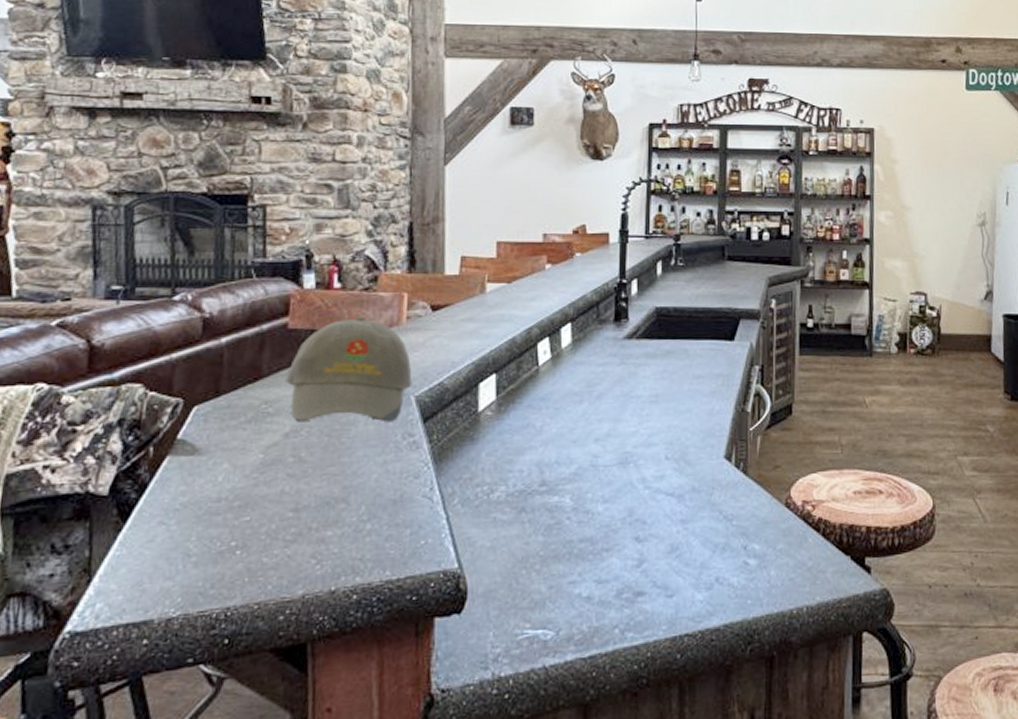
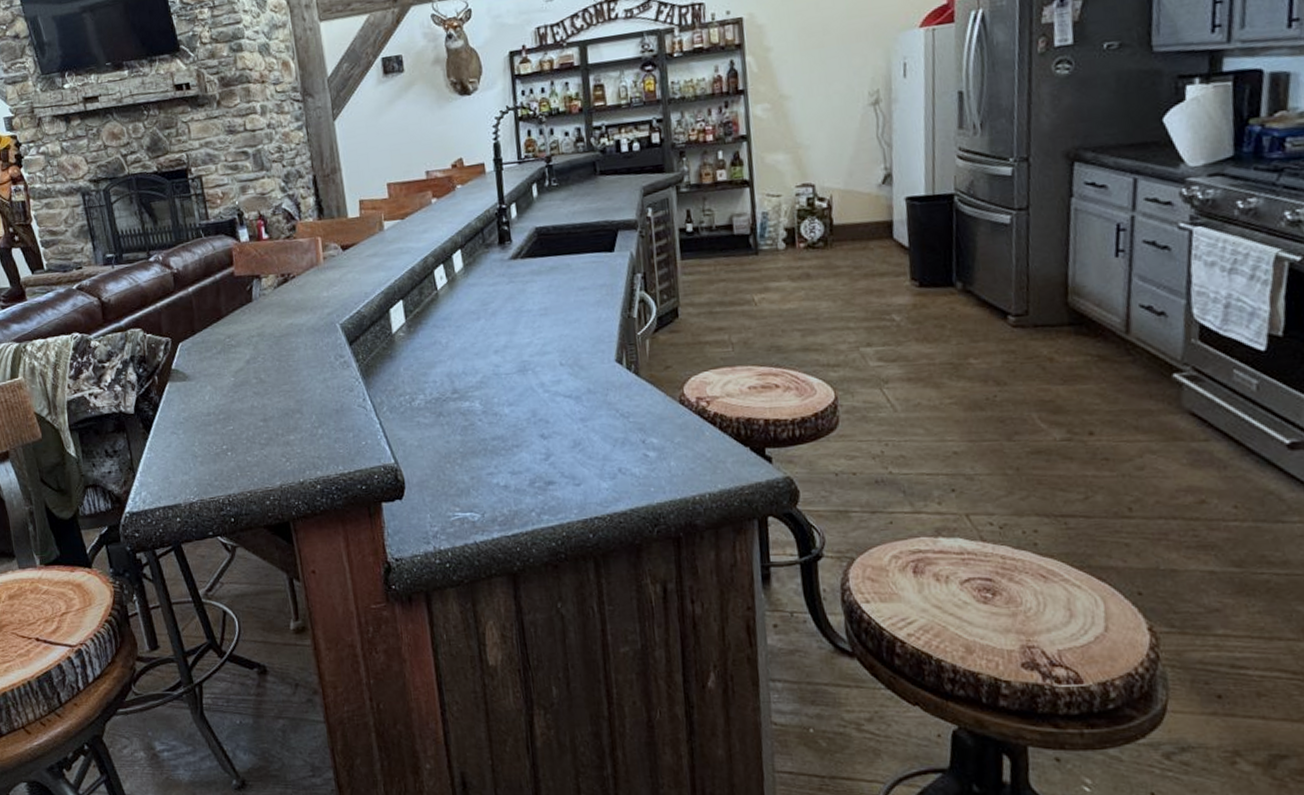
baseball cap: present [285,316,412,423] -> none [239,260,336,350]

